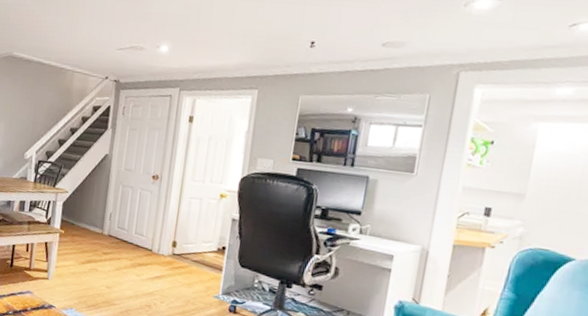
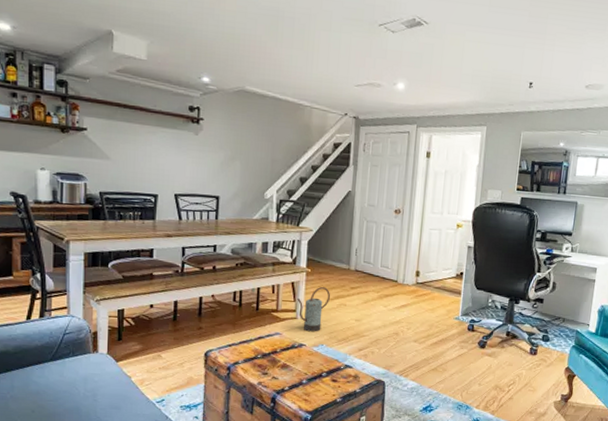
watering can: none [49,249,83,295] -> present [297,287,331,332]

